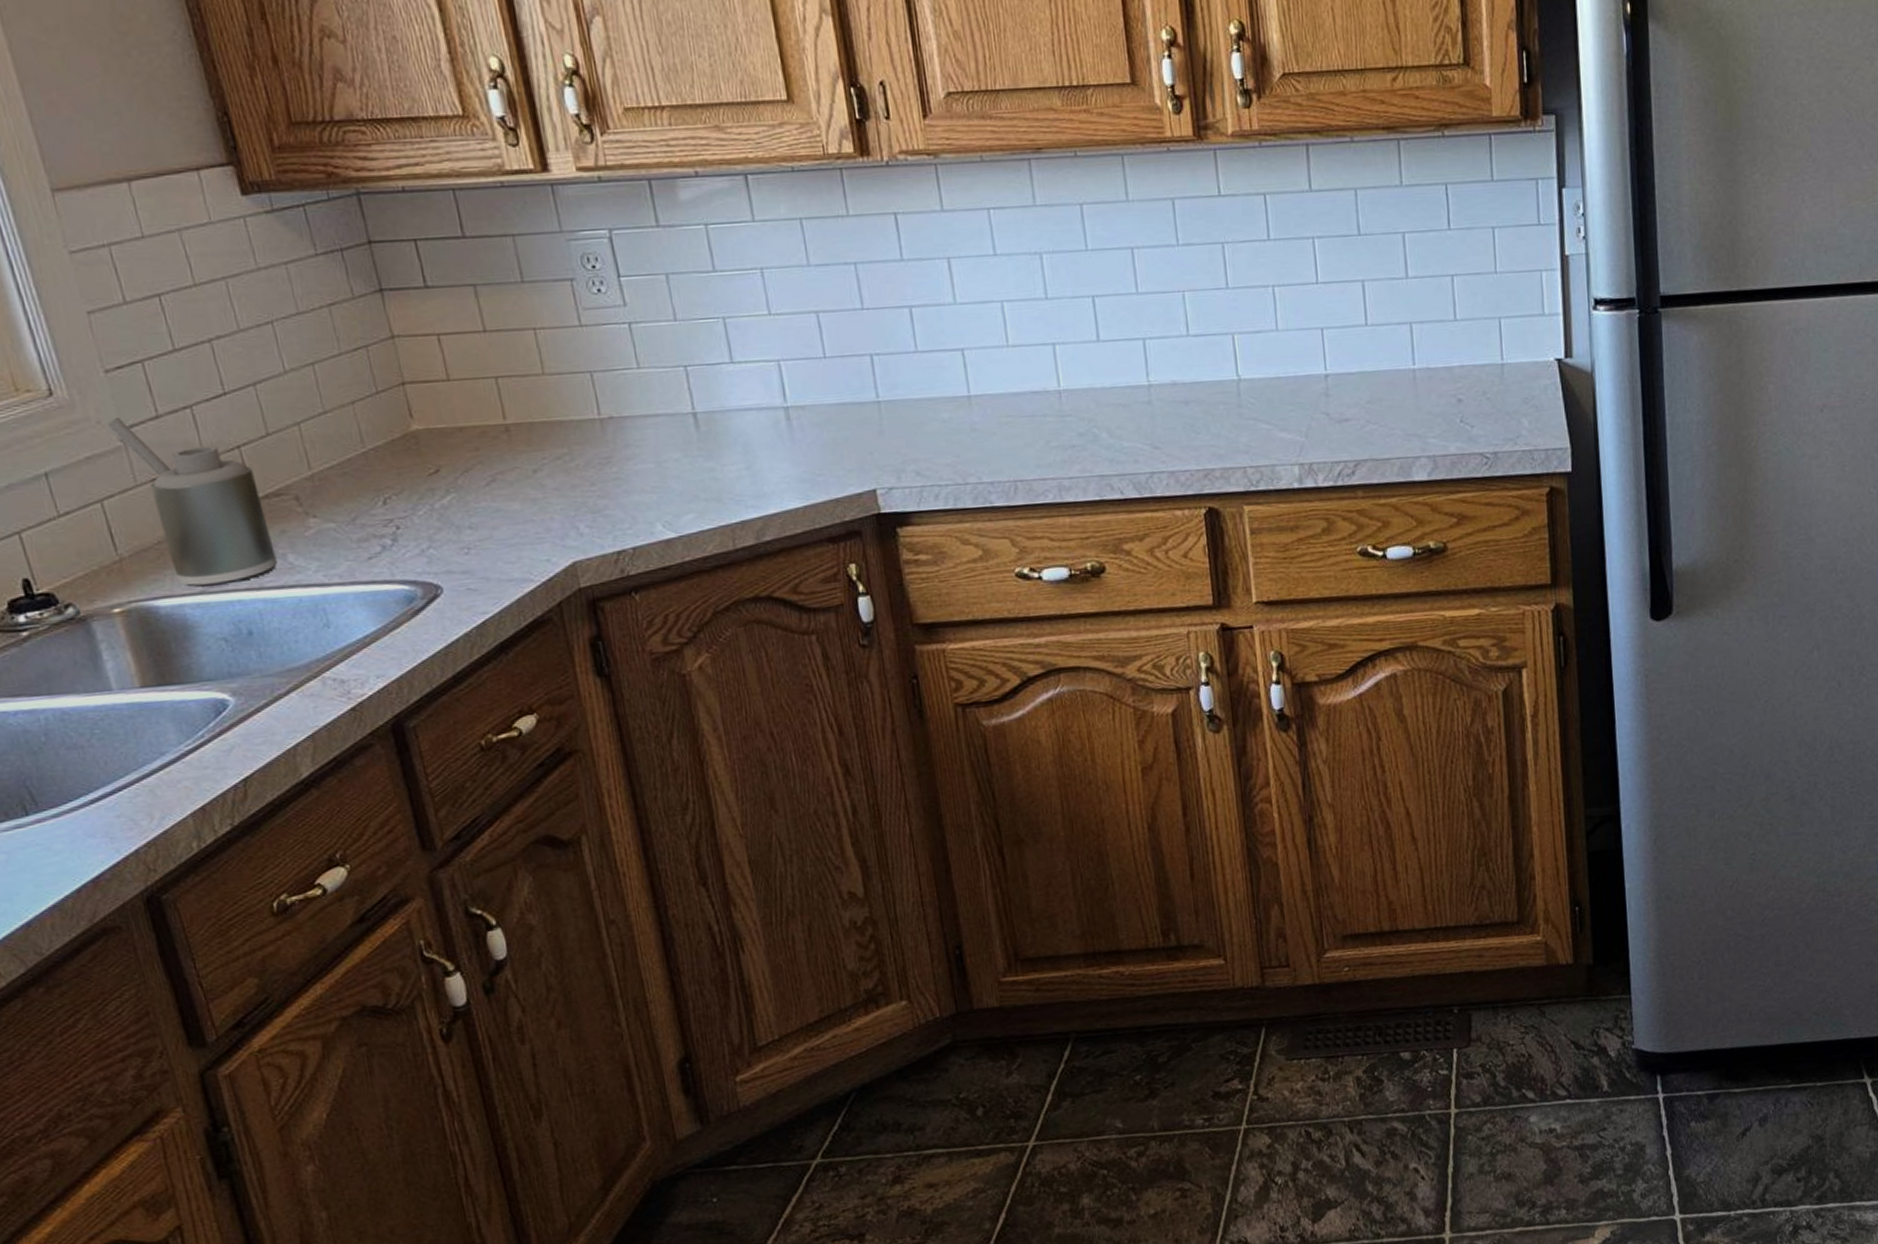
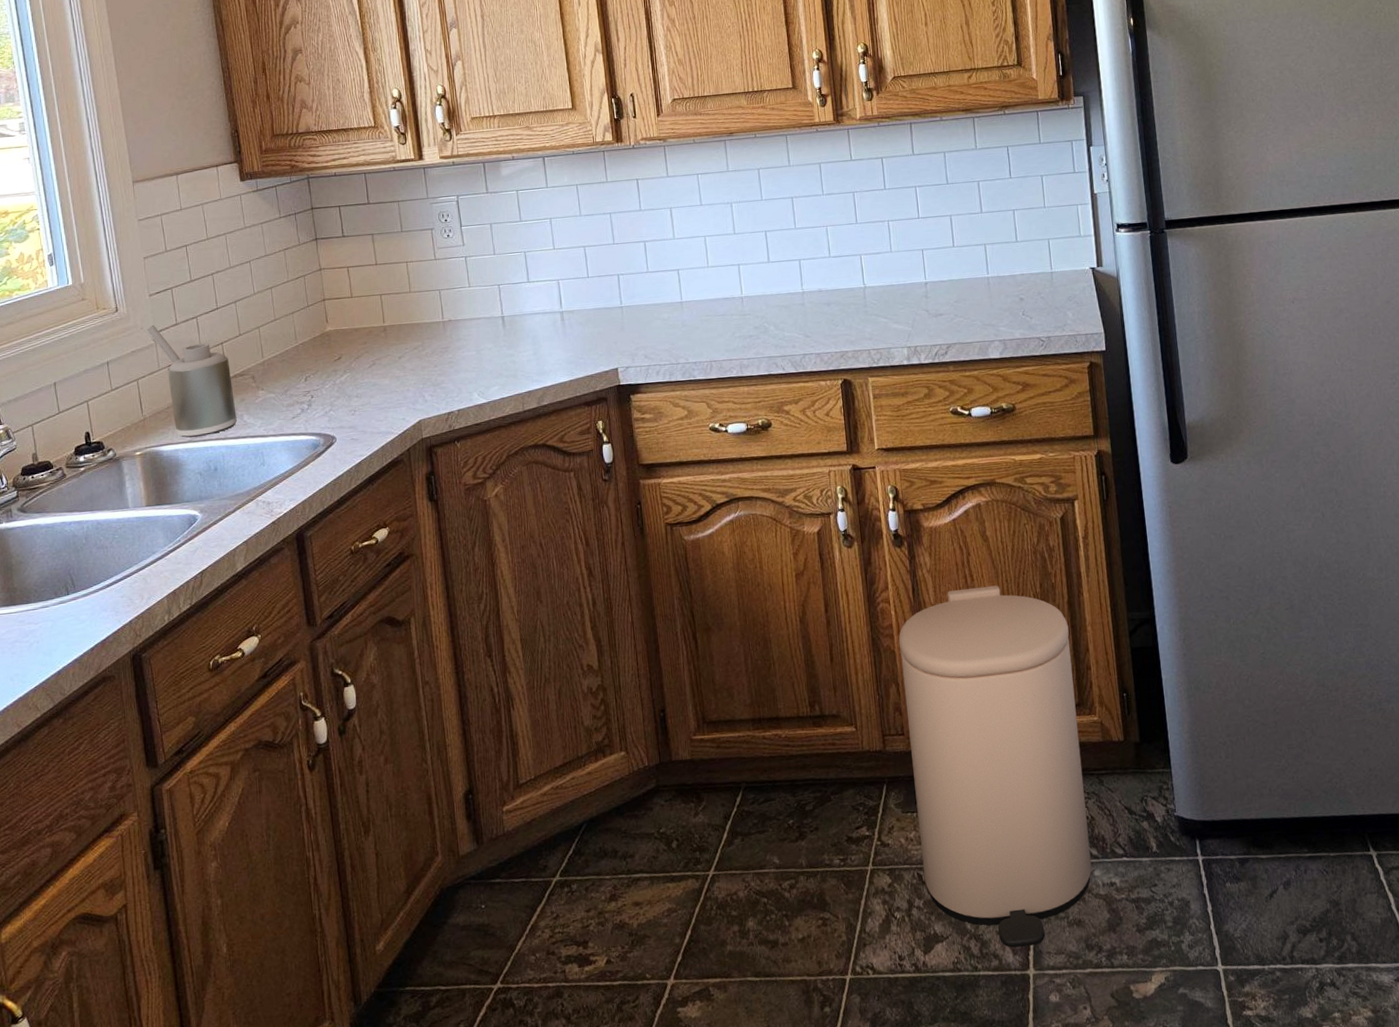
pedal bin: none [1283,777,1527,1210] -> present [898,585,1092,948]

